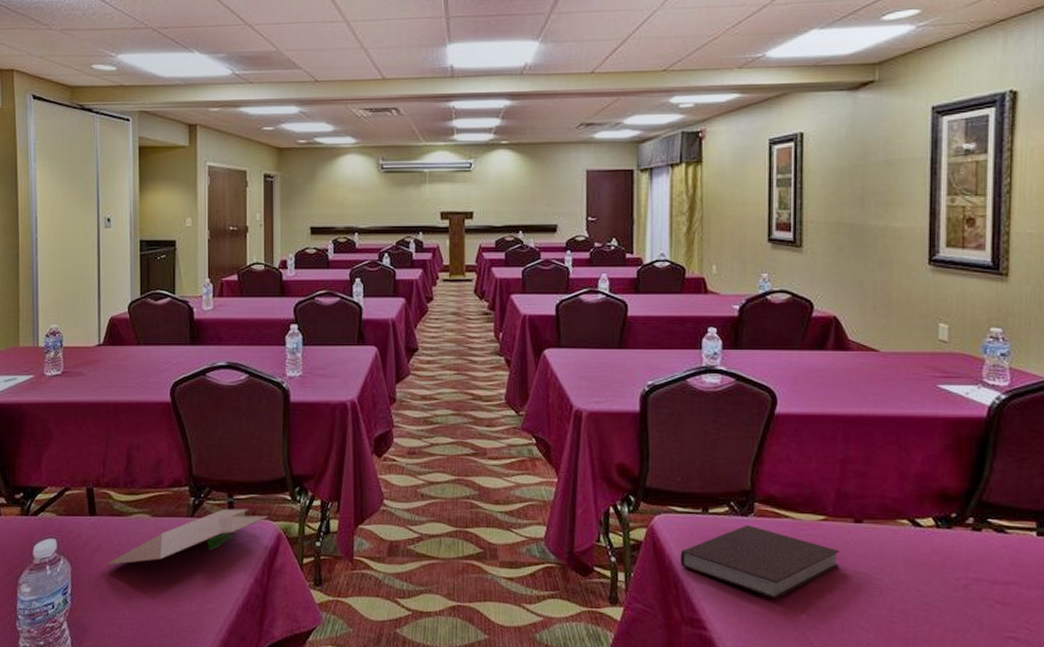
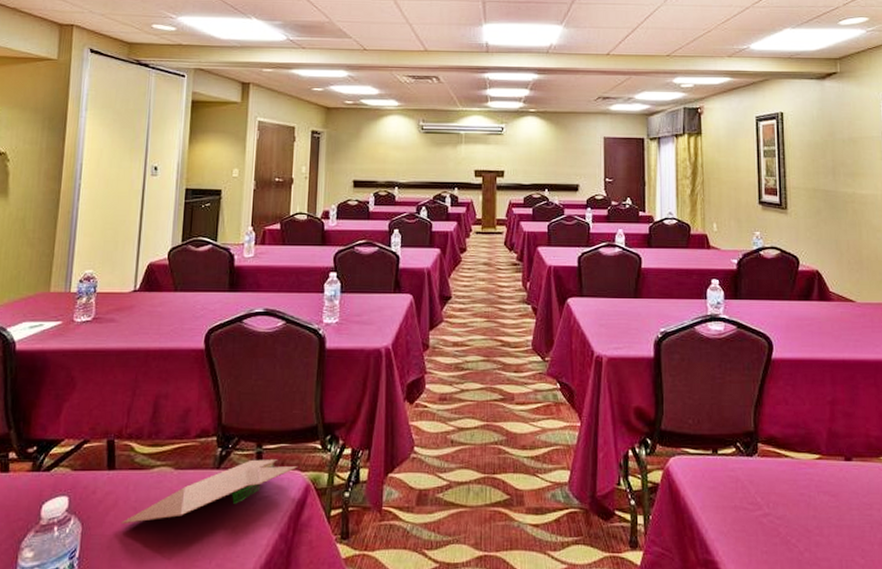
notebook: present [680,525,840,598] -> none [694,465,835,537]

